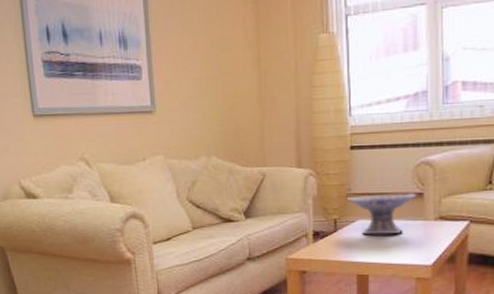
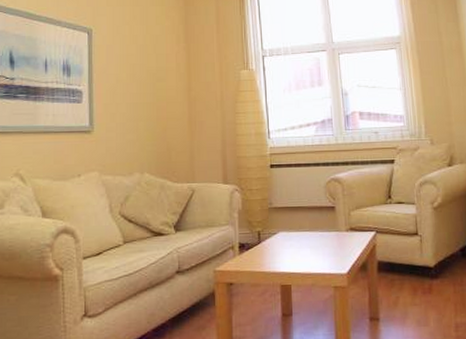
decorative bowl: present [347,193,416,236] -> none [268,207,329,247]

